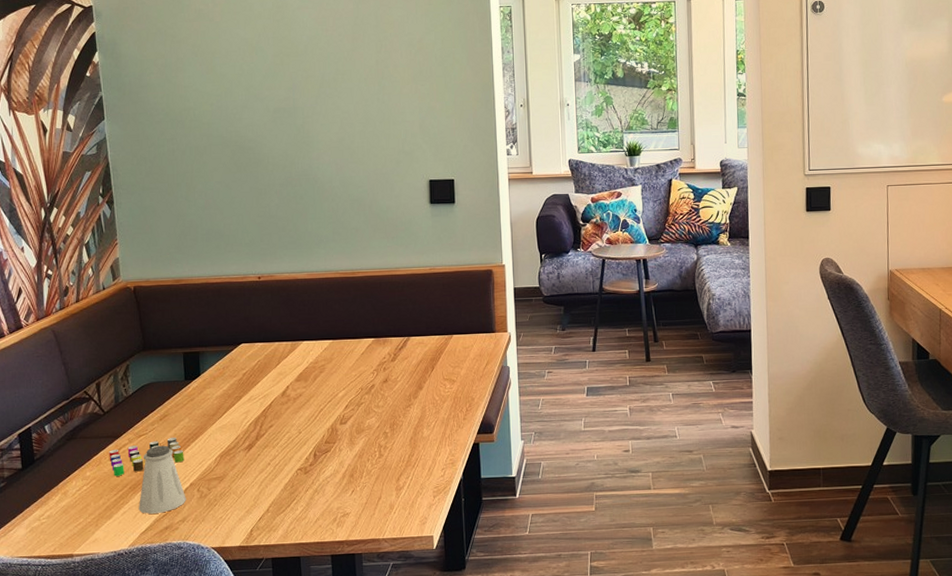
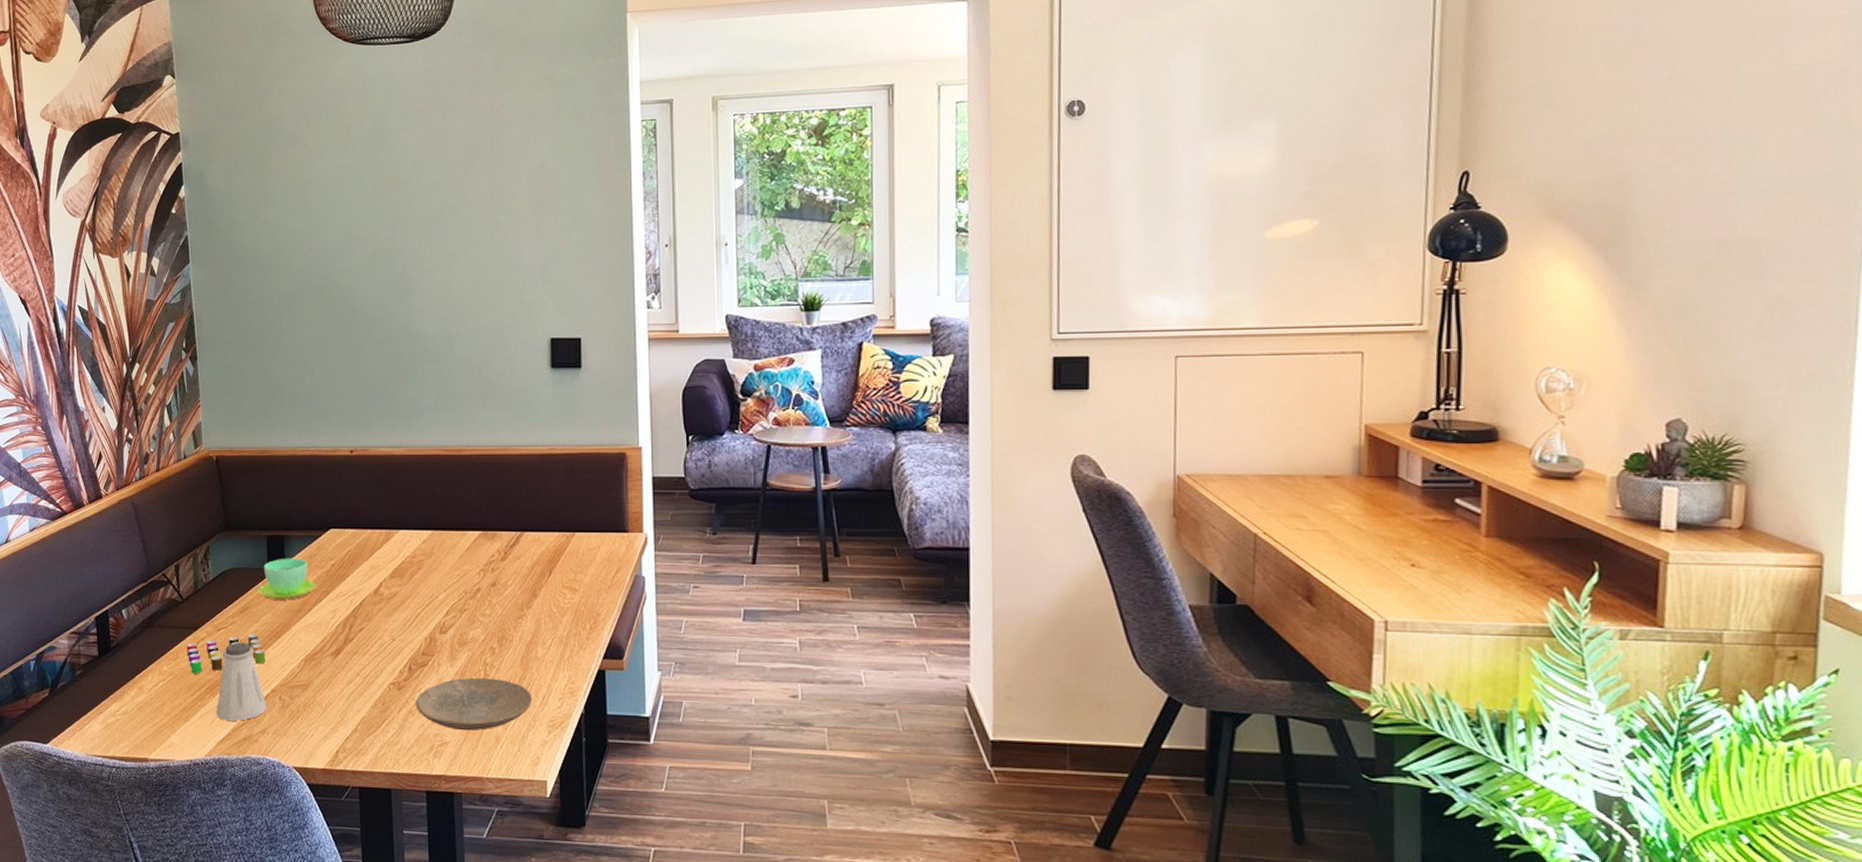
cup: none [176,370,230,406] -> present [258,558,317,599]
plate: none [320,457,421,503] -> present [416,677,533,731]

